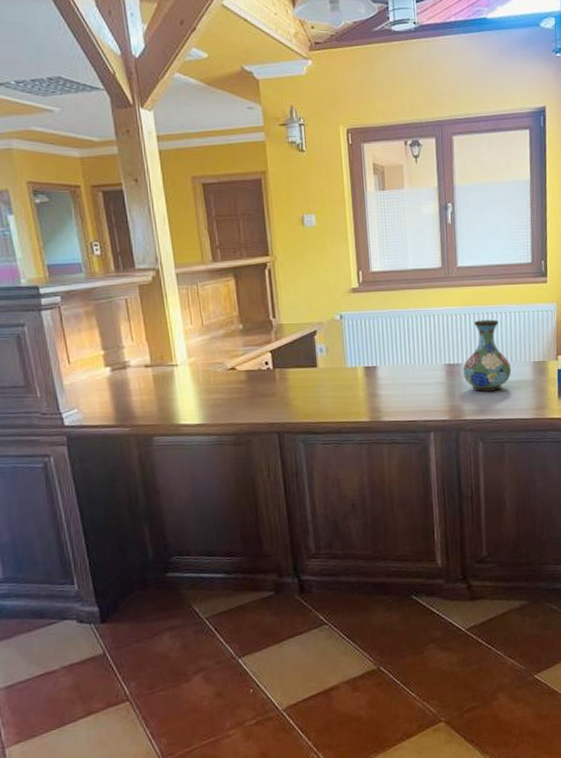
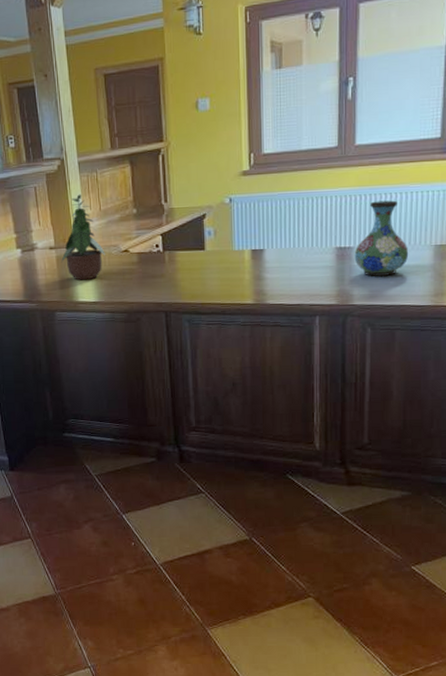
potted plant: none [159,308,209,401] -> present [61,194,105,281]

